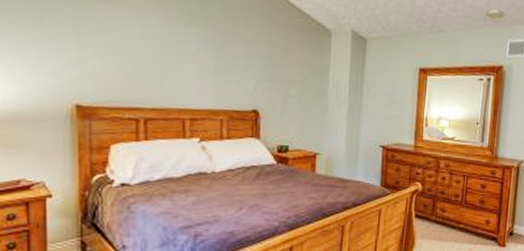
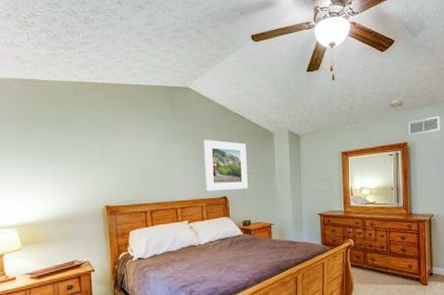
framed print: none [230,27,292,103] -> present [204,140,248,192]

